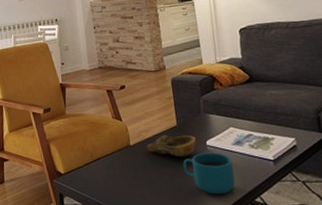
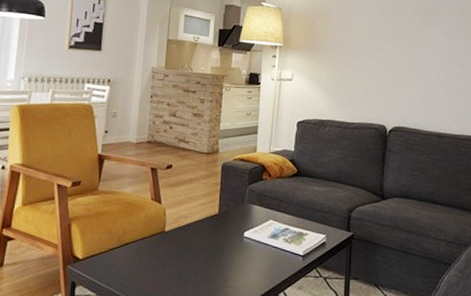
decorative bowl: present [146,134,196,157] -> none [182,222,234,248]
cup: present [182,152,236,195] -> none [216,244,266,288]

